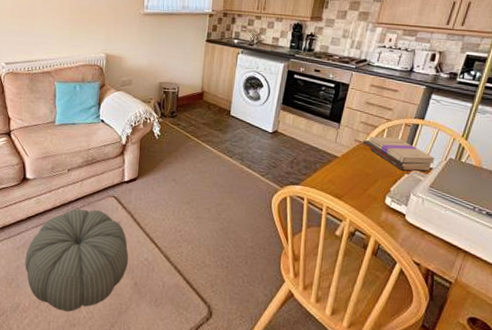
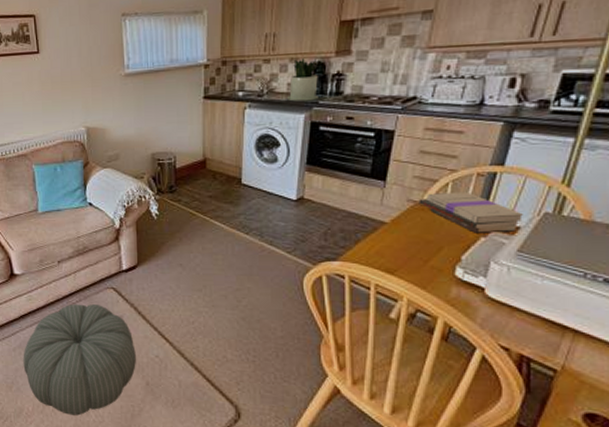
planter: none [271,19,298,55] -> present [286,57,319,103]

